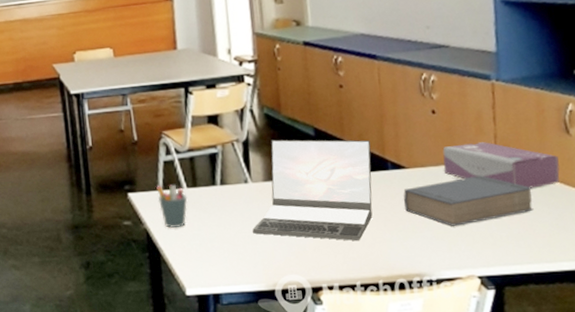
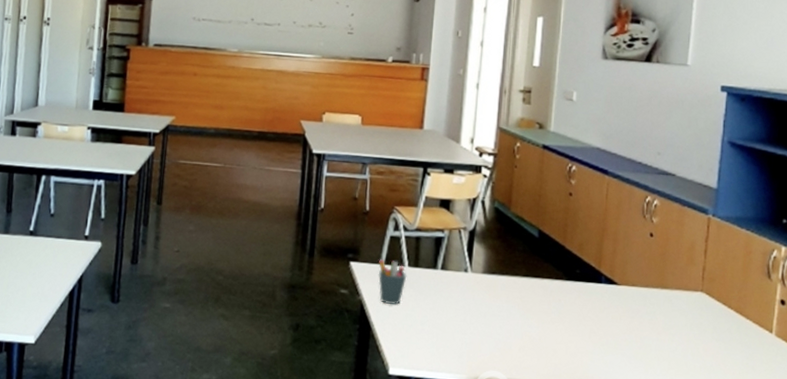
laptop: present [252,139,373,241] -> none [464,234,589,348]
book: present [403,175,534,226] -> none [611,303,730,350]
tissue box: present [442,141,560,188] -> none [652,270,757,325]

